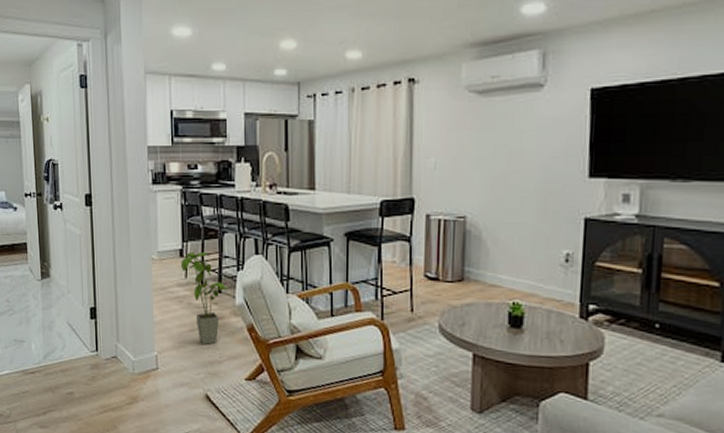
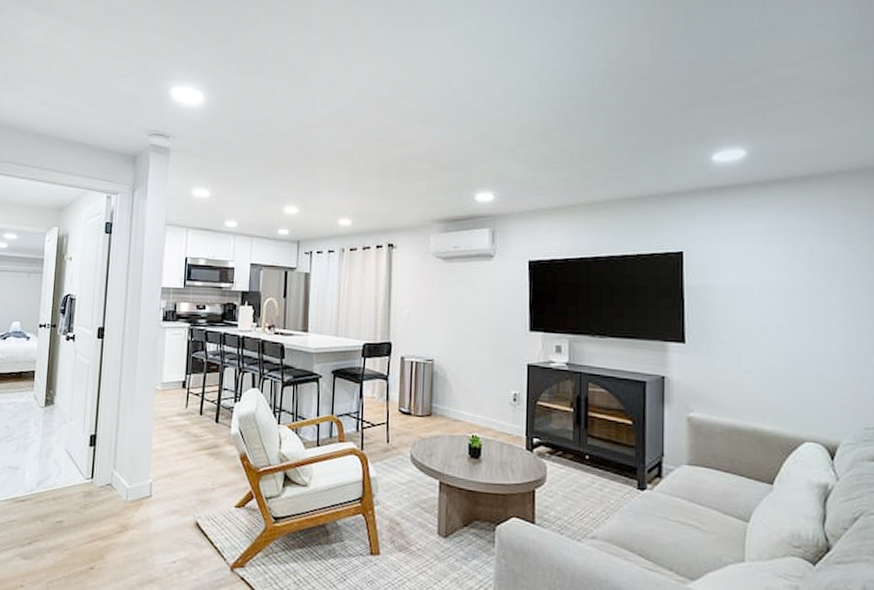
house plant: present [180,251,231,346] -> none [182,384,227,473]

